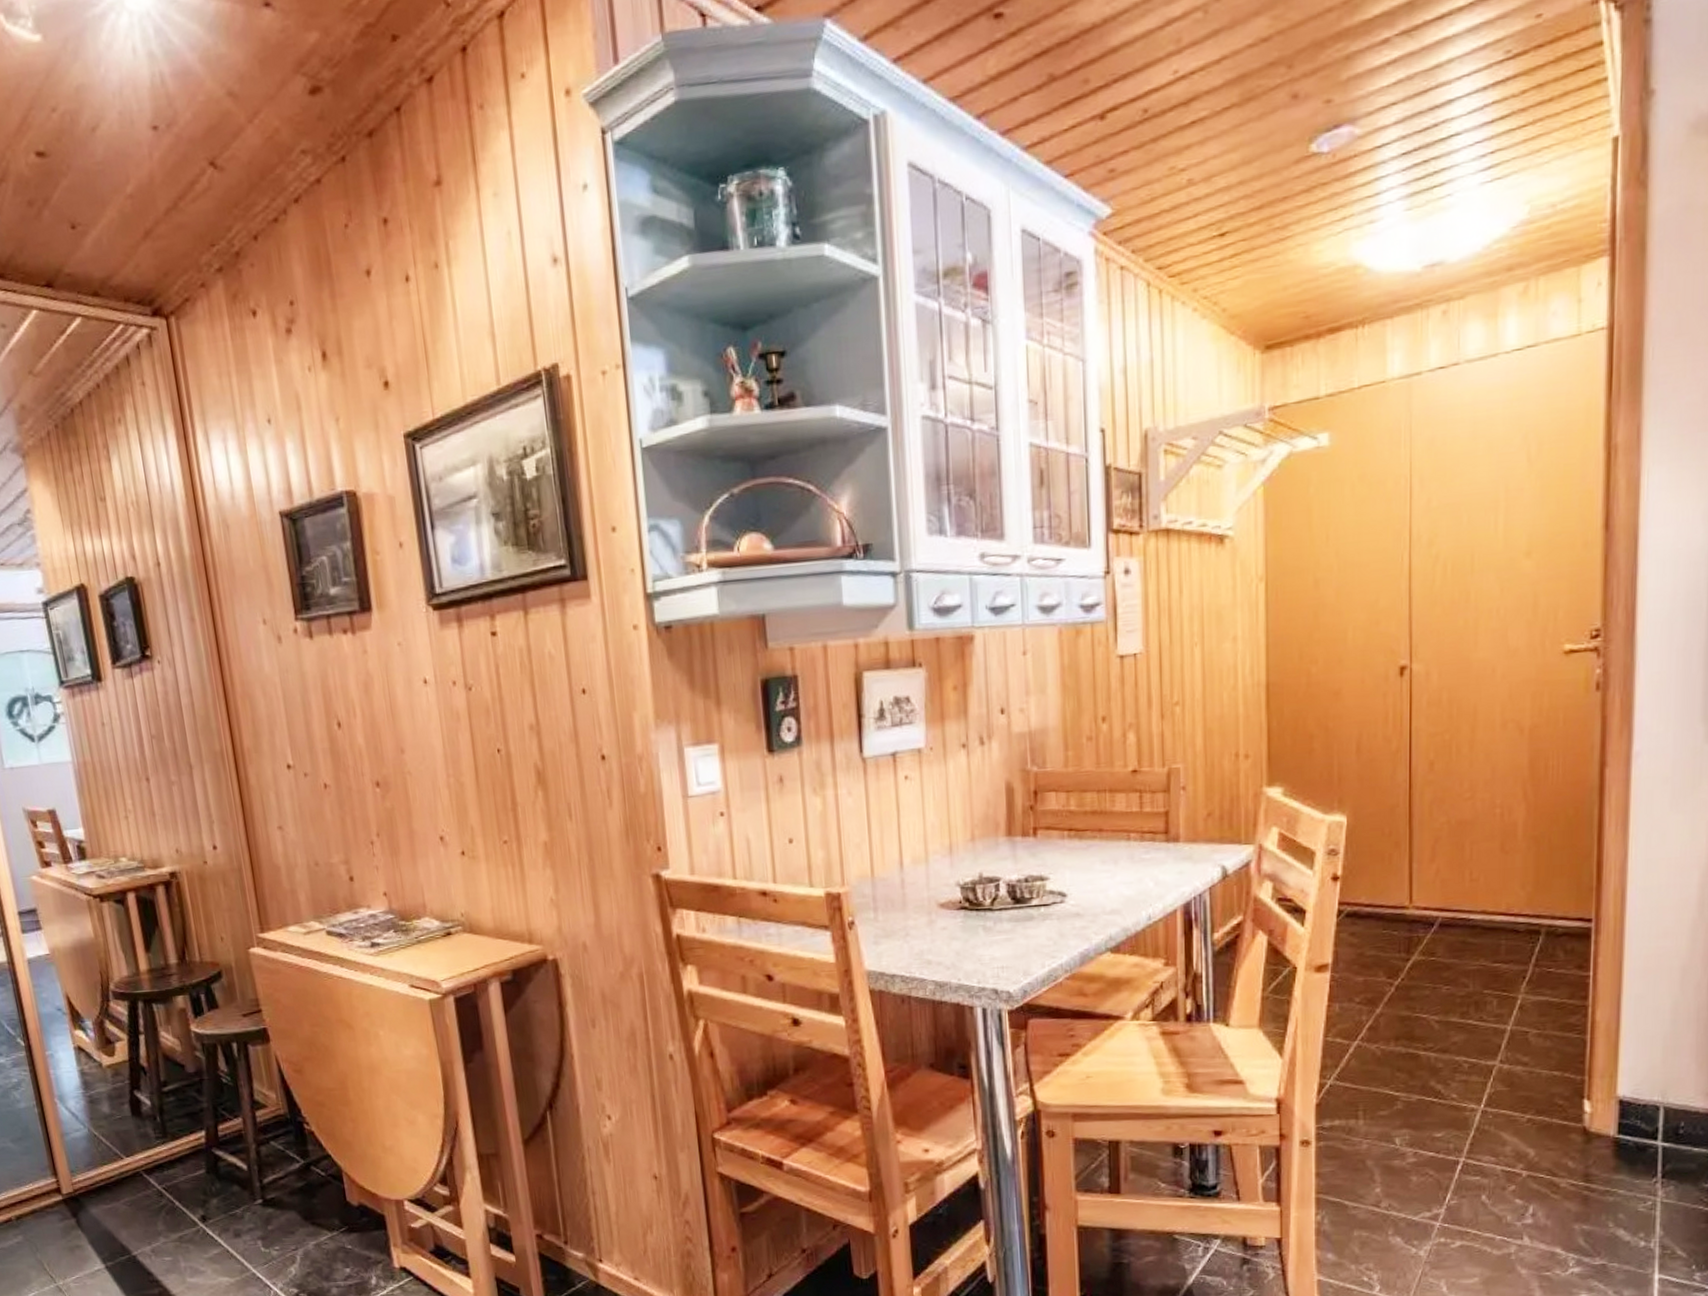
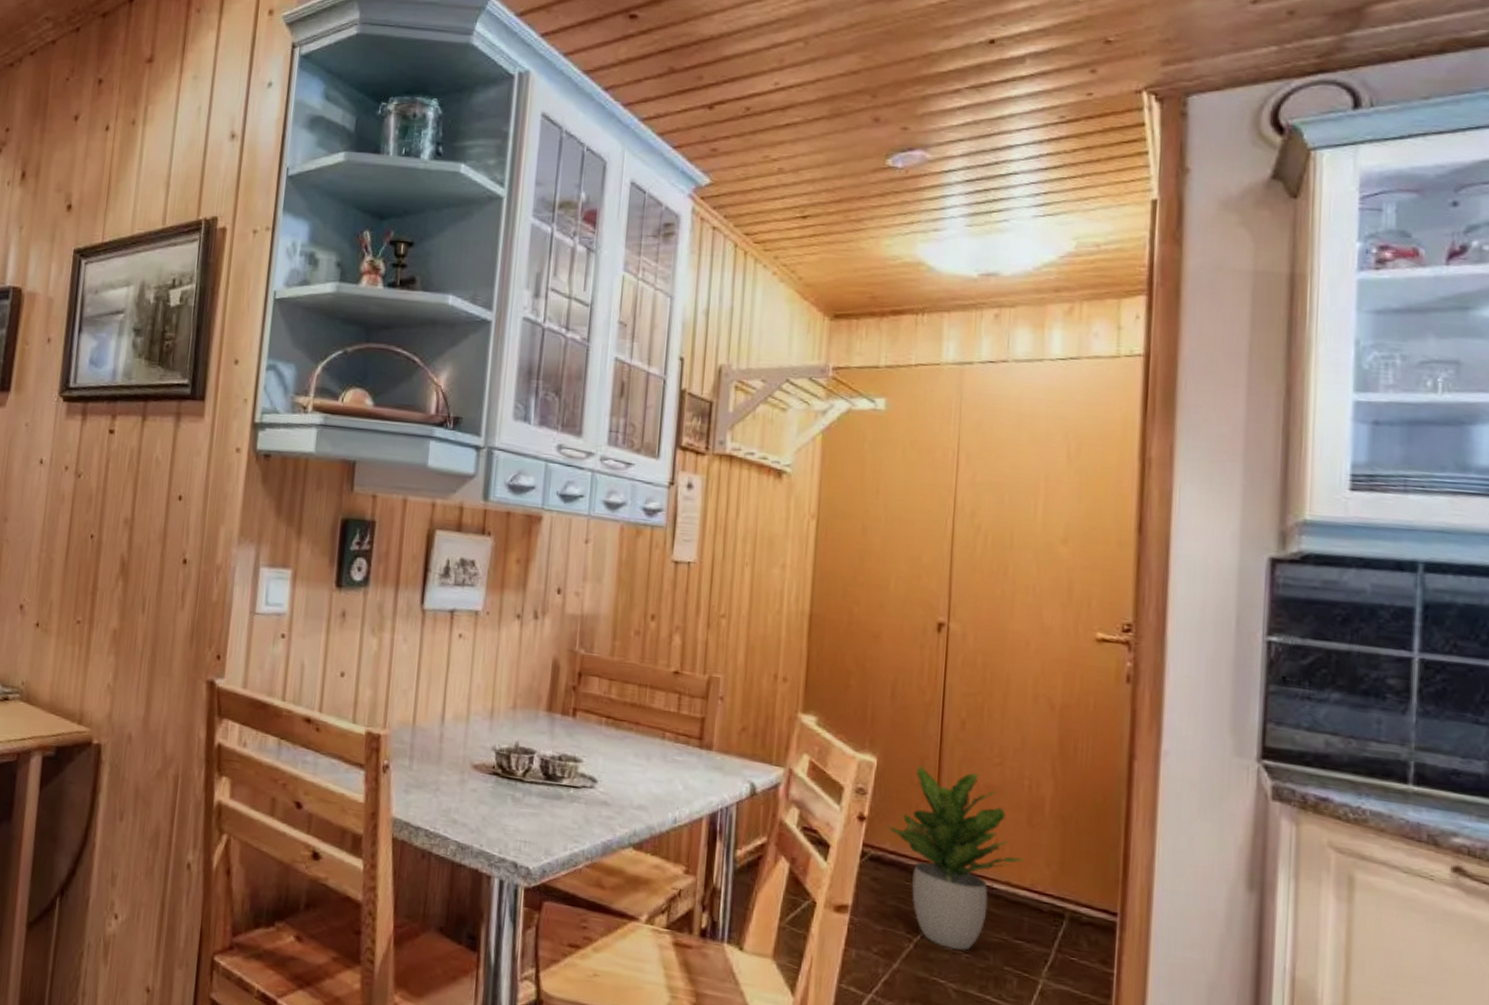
potted plant: none [1360,812,1499,985] -> present [886,765,1025,951]

